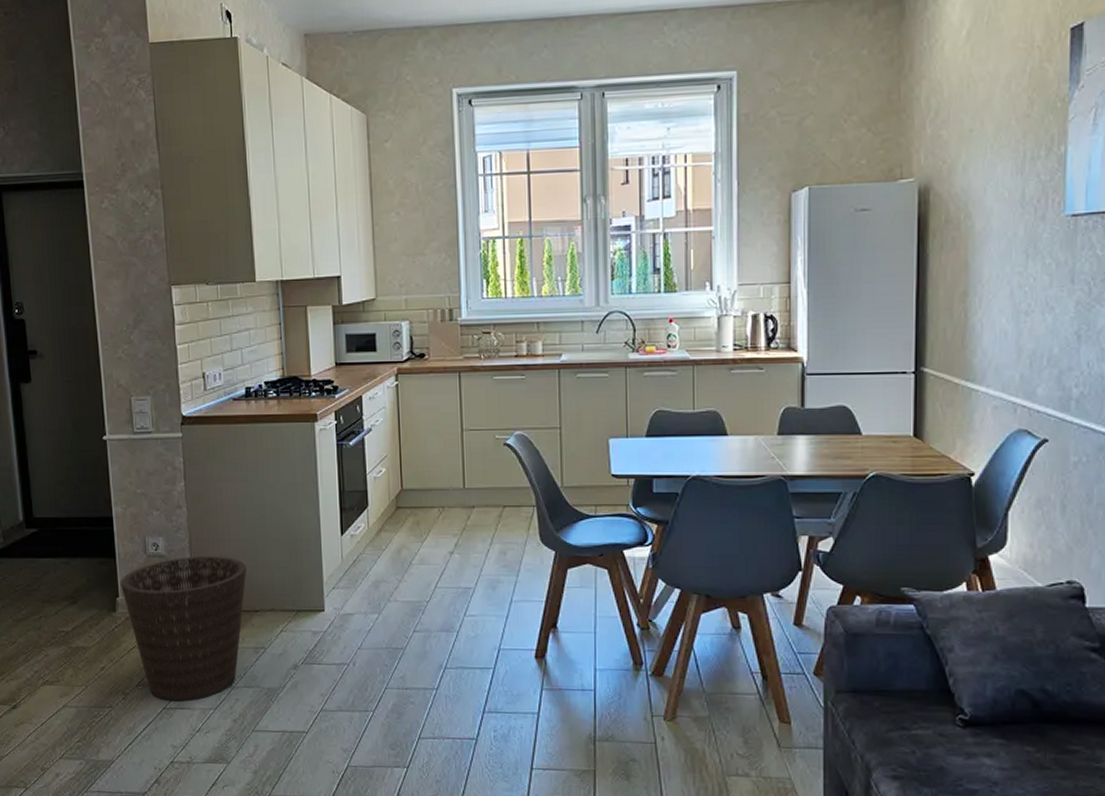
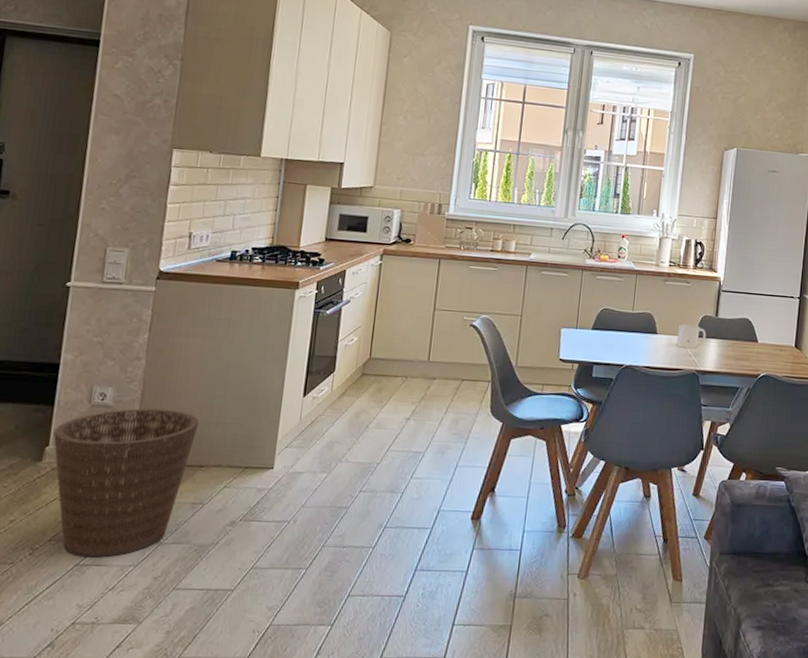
mug: none [754,420,791,451] -> present [677,323,707,350]

